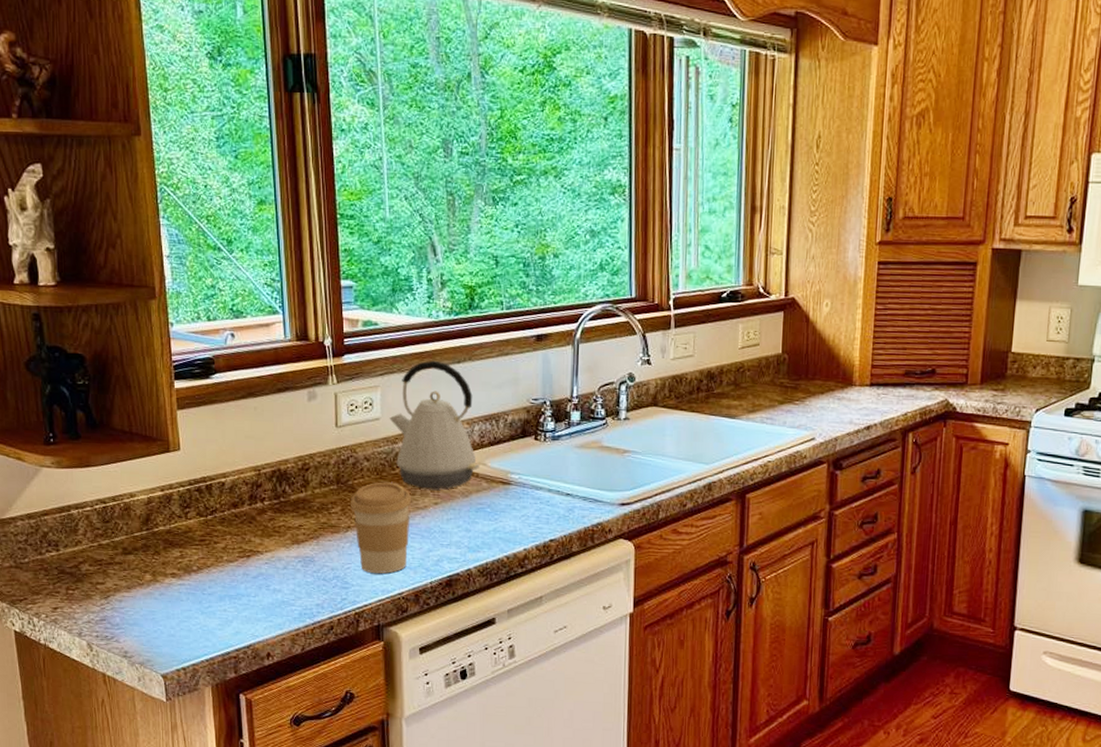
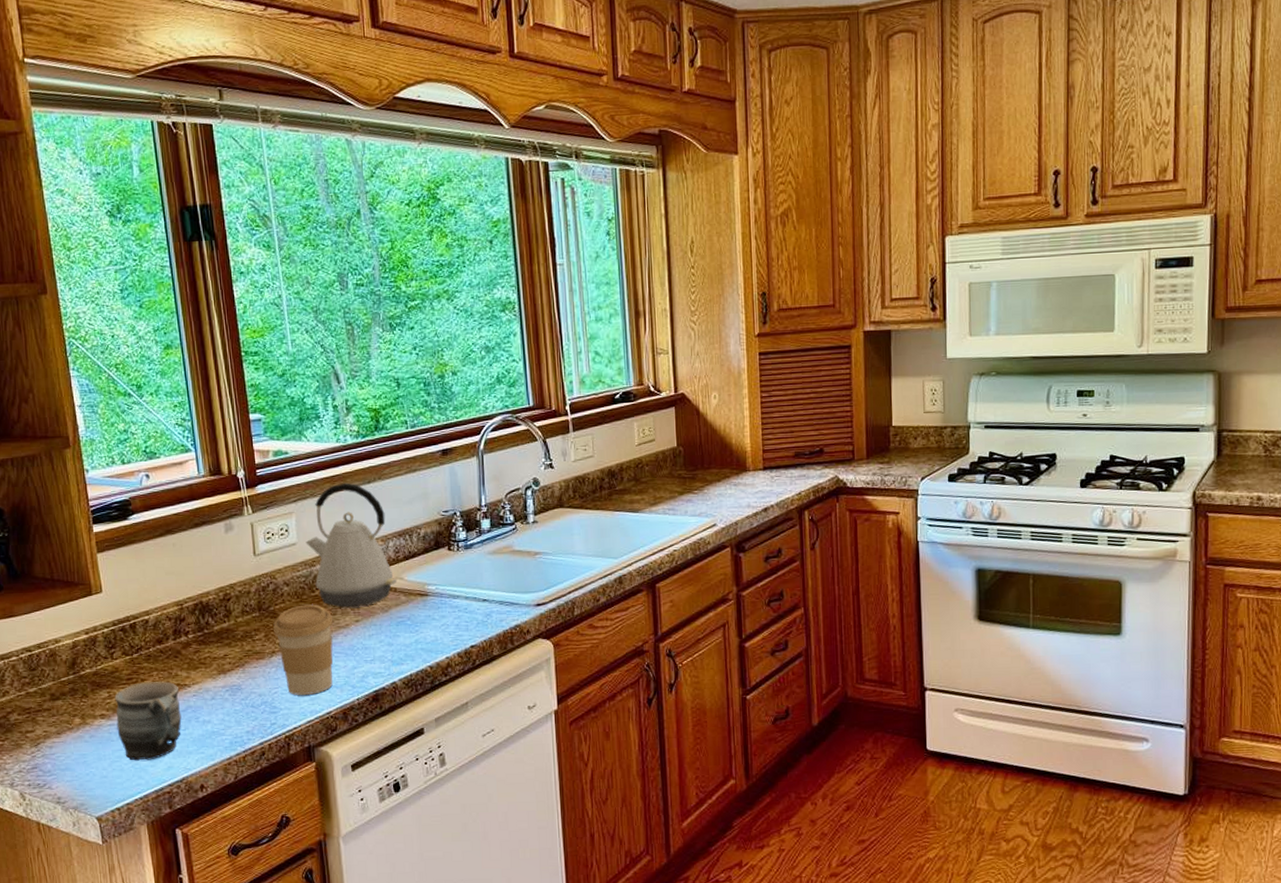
mug: none [186,545,252,624] -> present [114,681,182,761]

